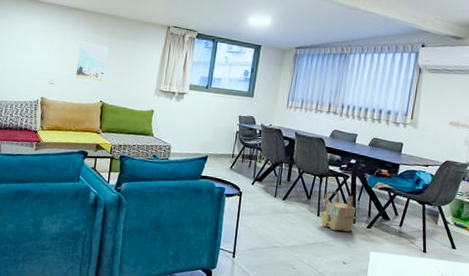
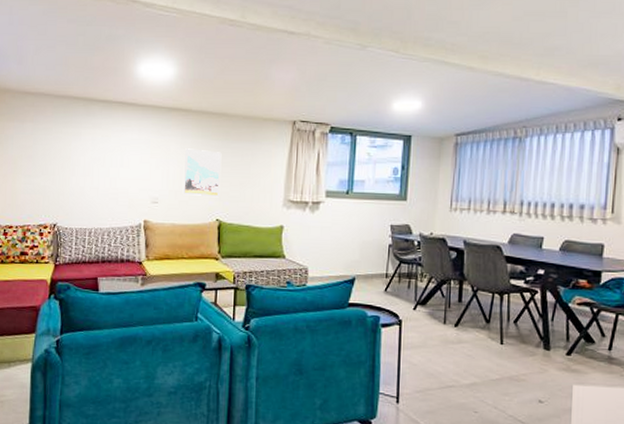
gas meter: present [321,190,356,232] -> none [504,311,551,362]

